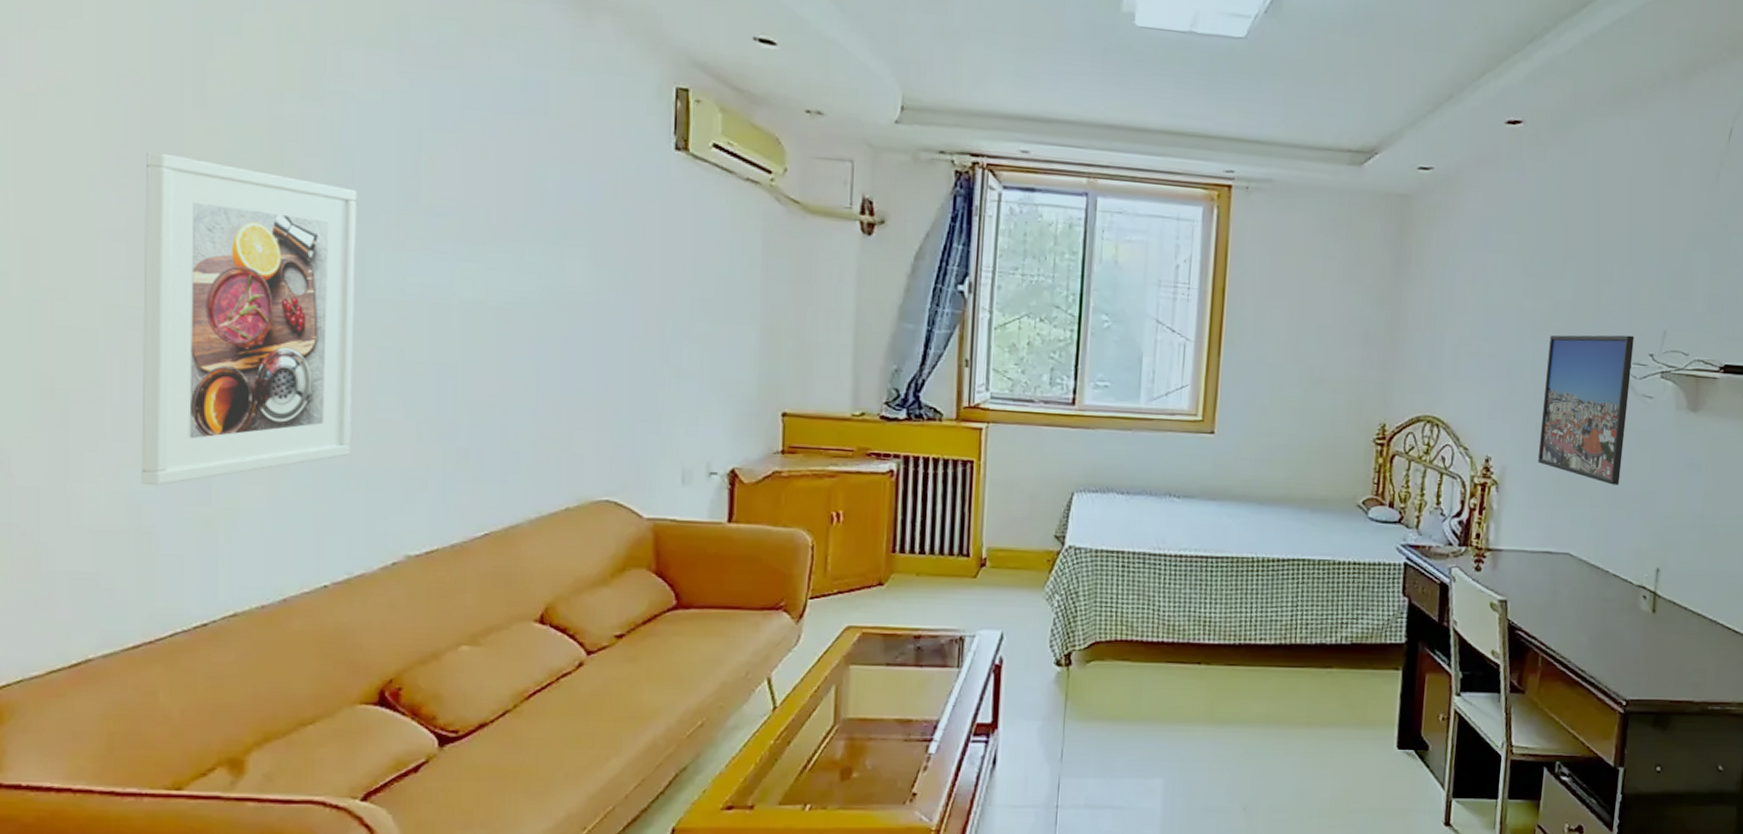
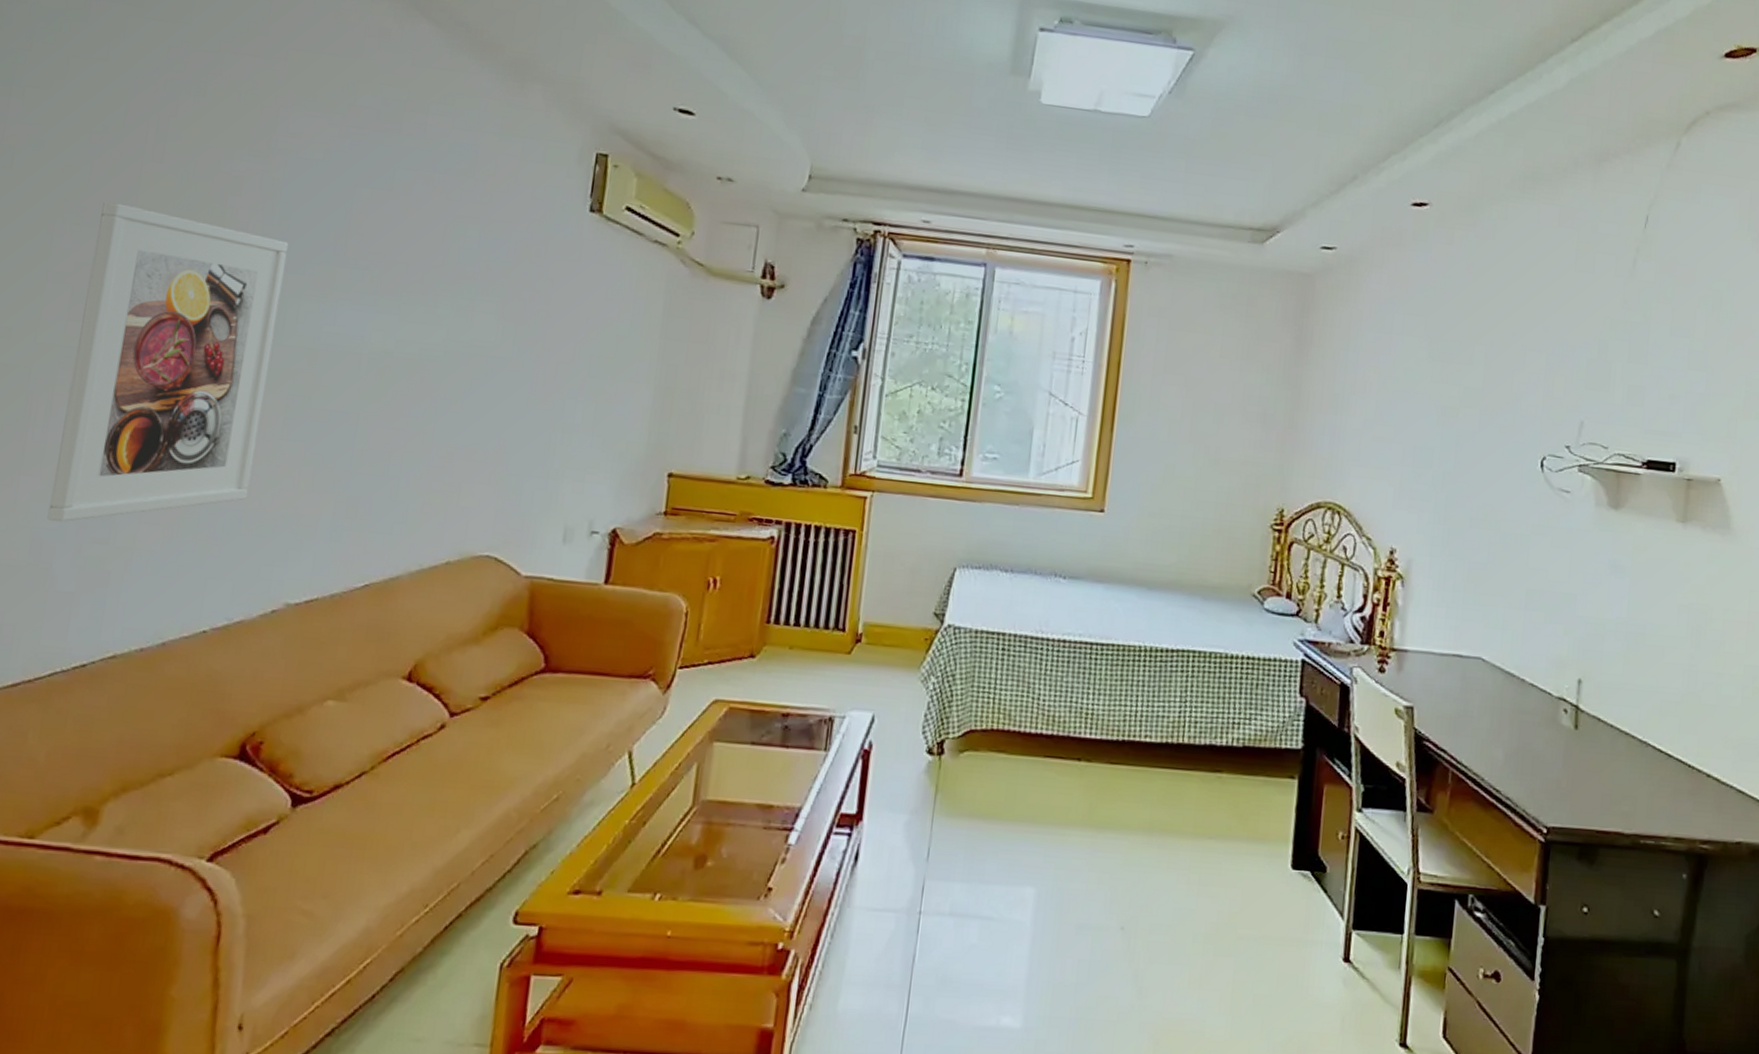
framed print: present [1537,335,1635,485] -> none [1446,422,1549,585]

